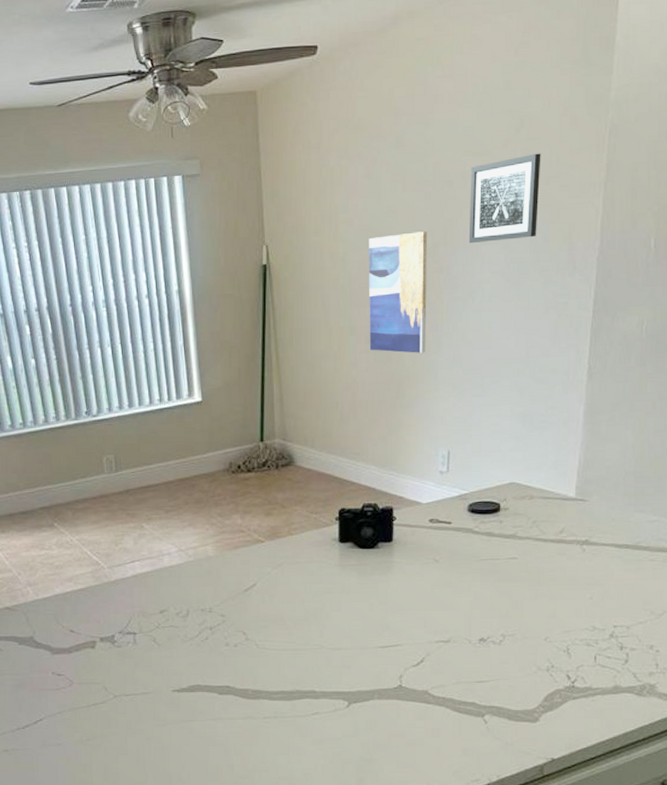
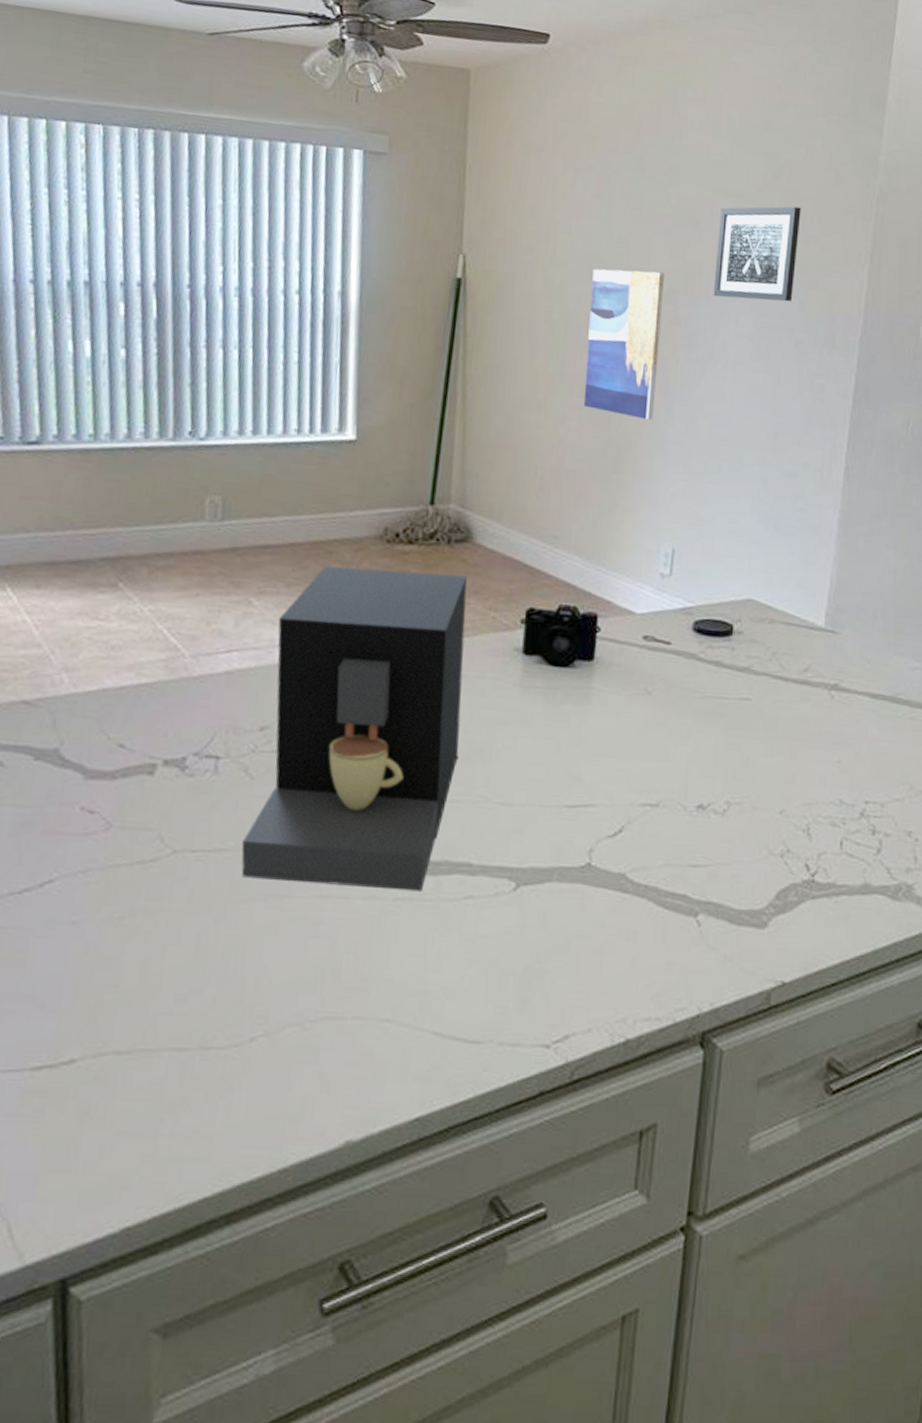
coffee maker: none [158,491,299,712] -> present [241,566,468,892]

